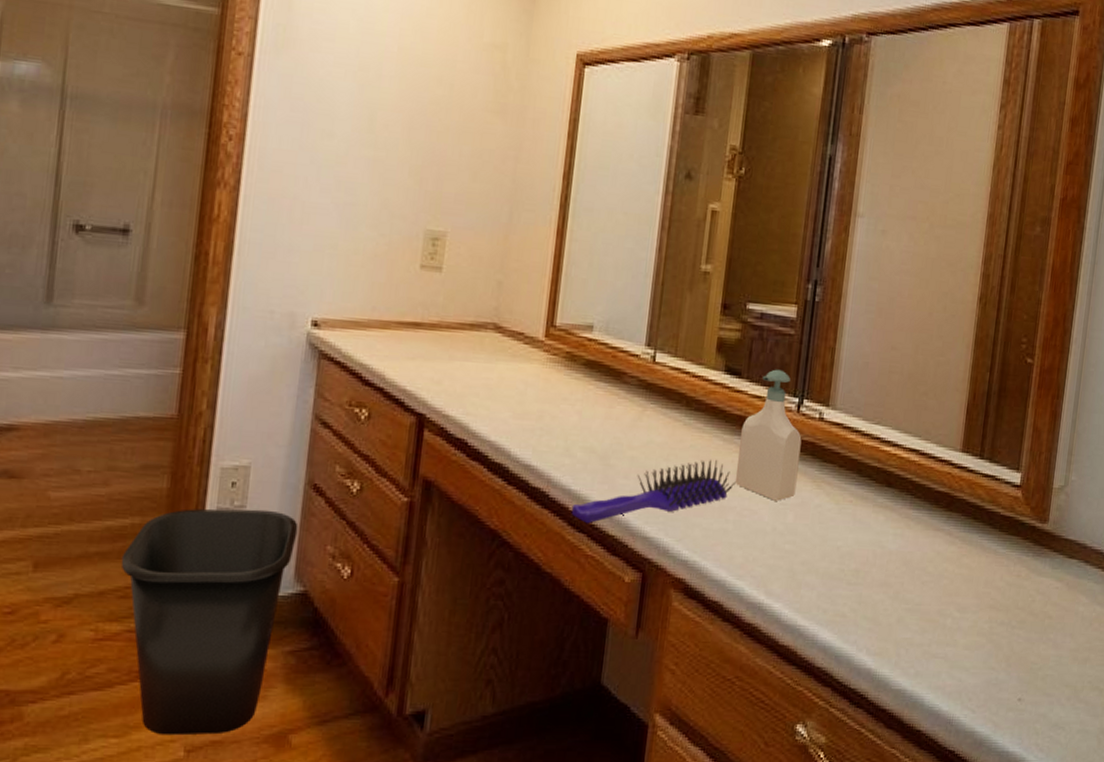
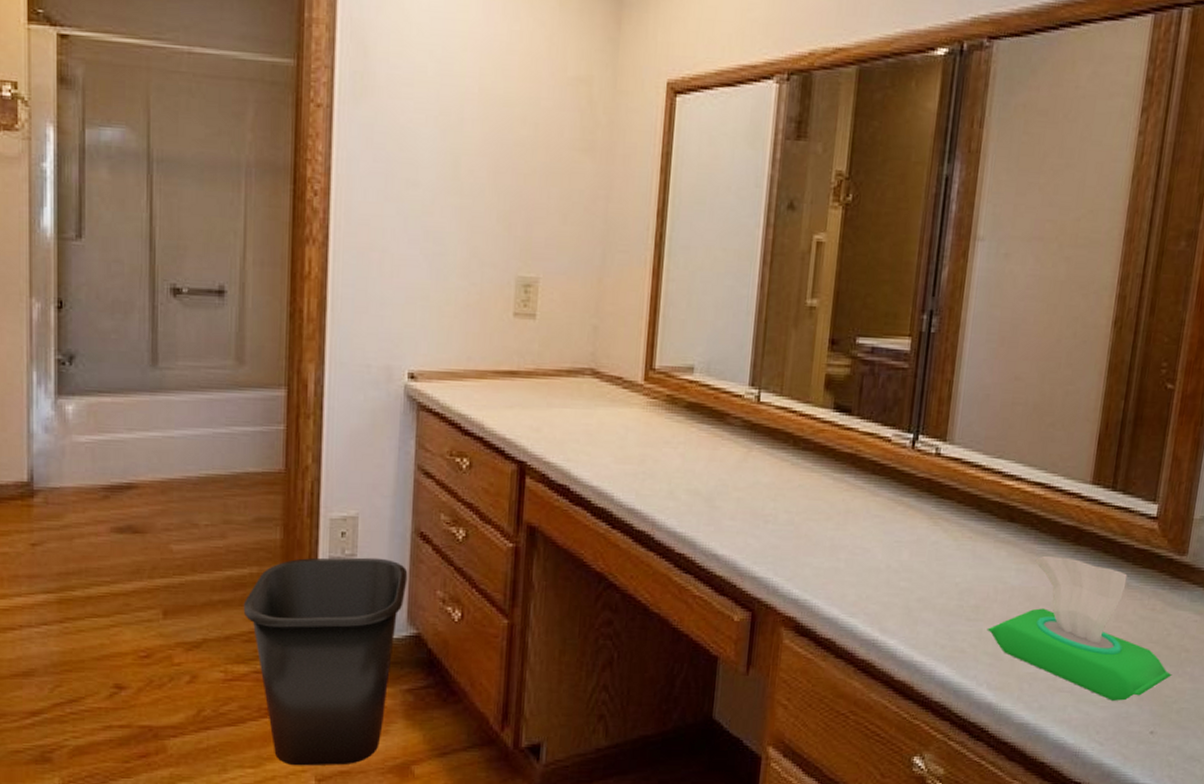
hairbrush: present [571,459,736,524] -> none [677,498,847,565]
soap bottle: present [735,369,802,501] -> none [846,405,917,539]
wet wipes pack: none [866,520,1037,667] -> present [987,555,1172,701]

